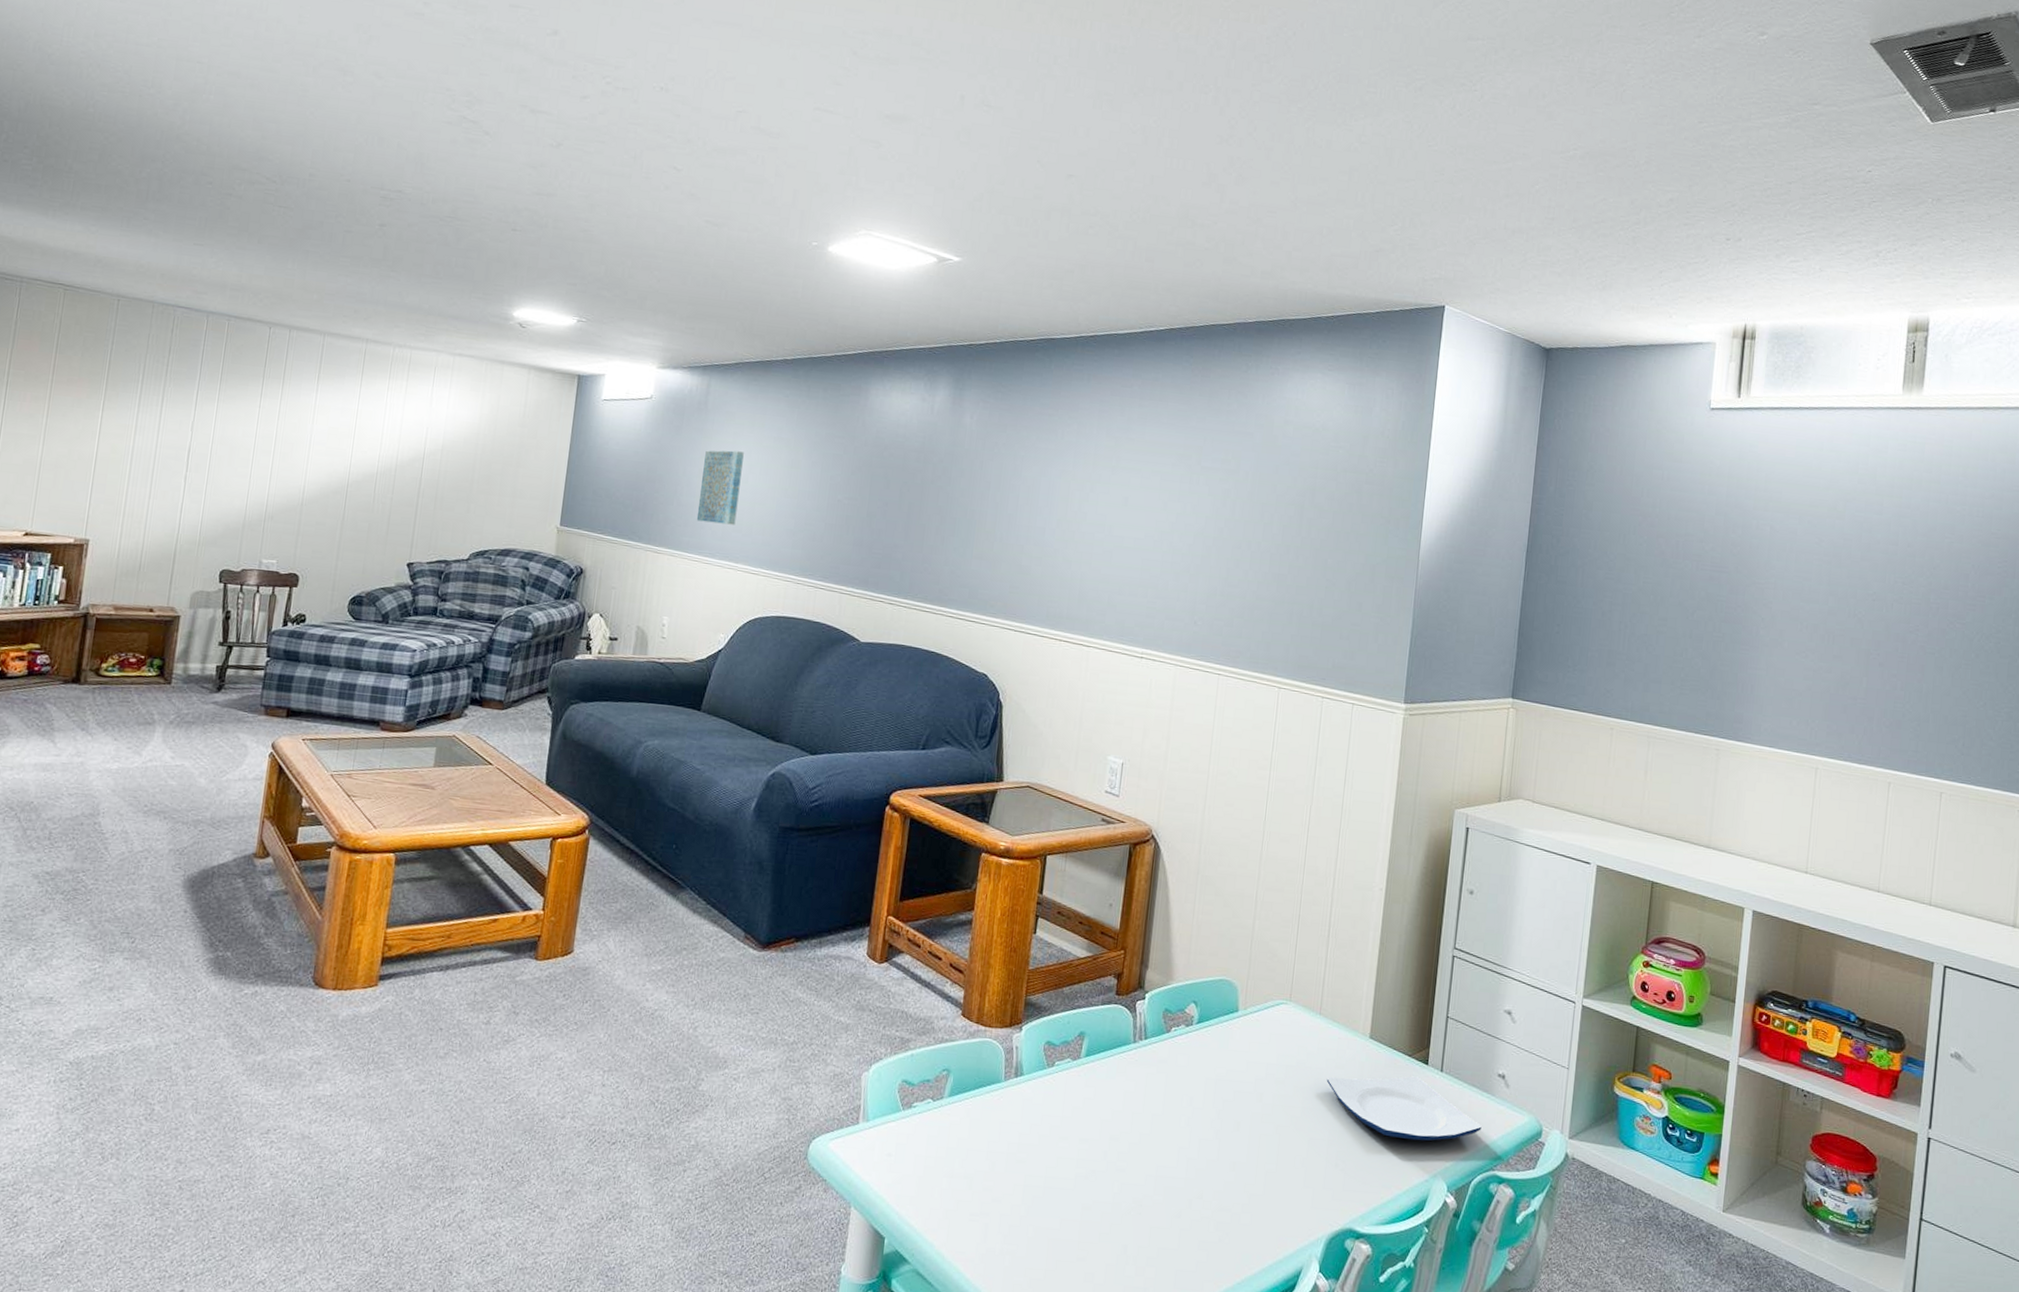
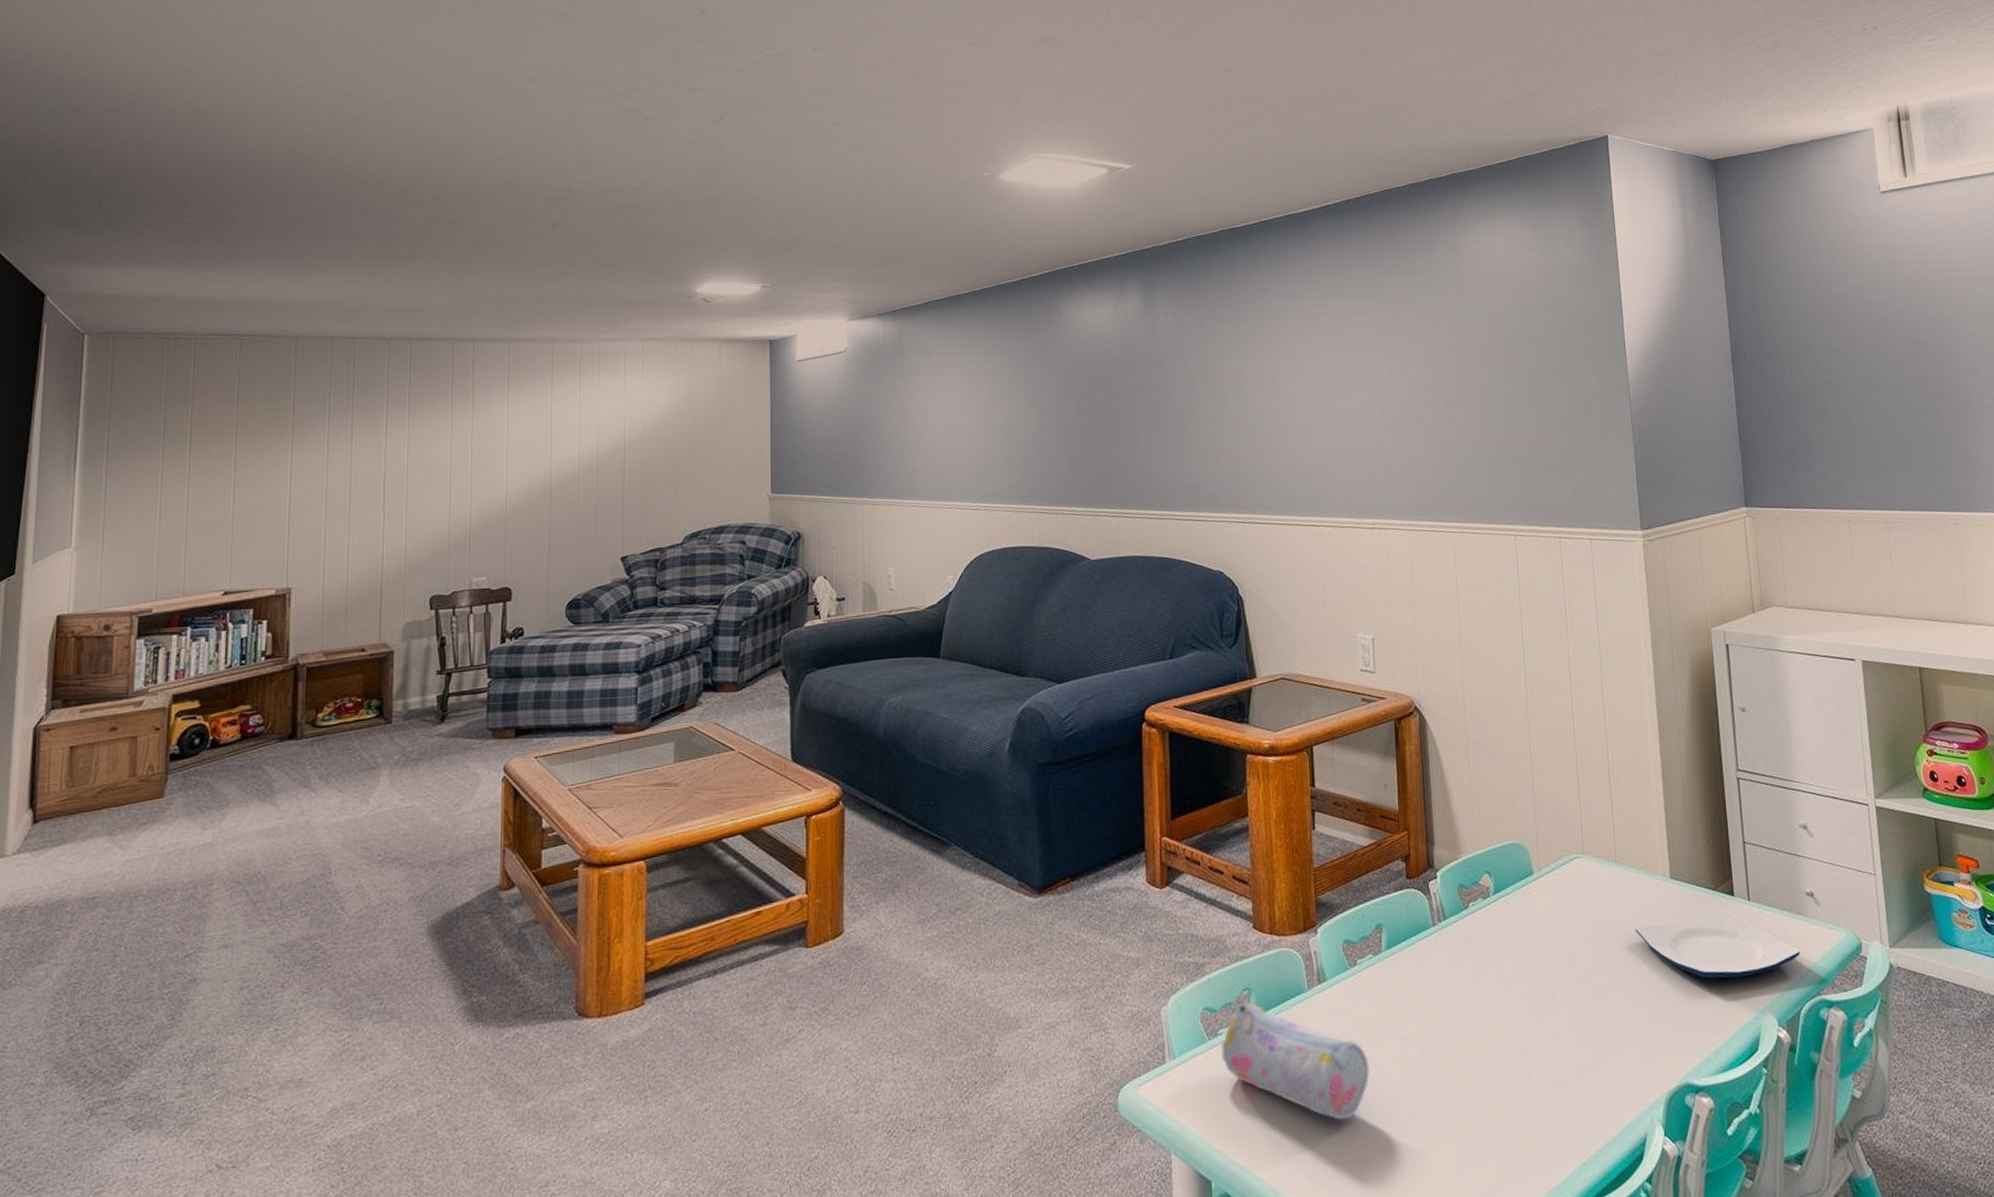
wall art: present [696,450,744,525] -> none [907,389,948,466]
pencil case: none [913,1082,1051,1205] -> present [1221,1002,1370,1120]

